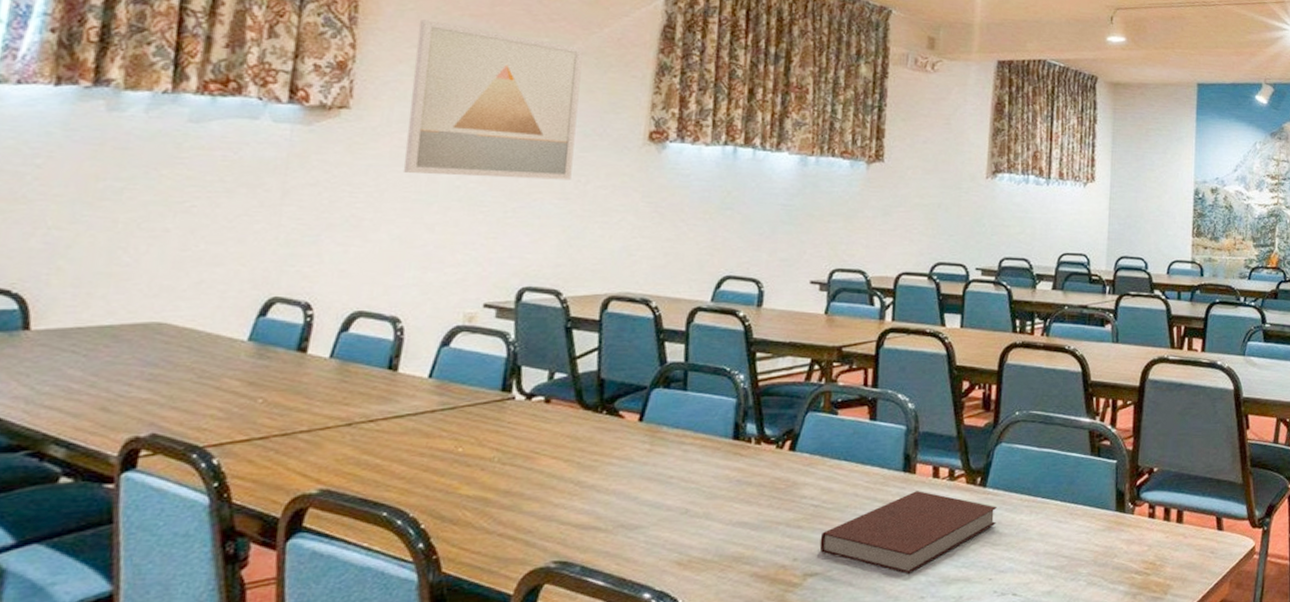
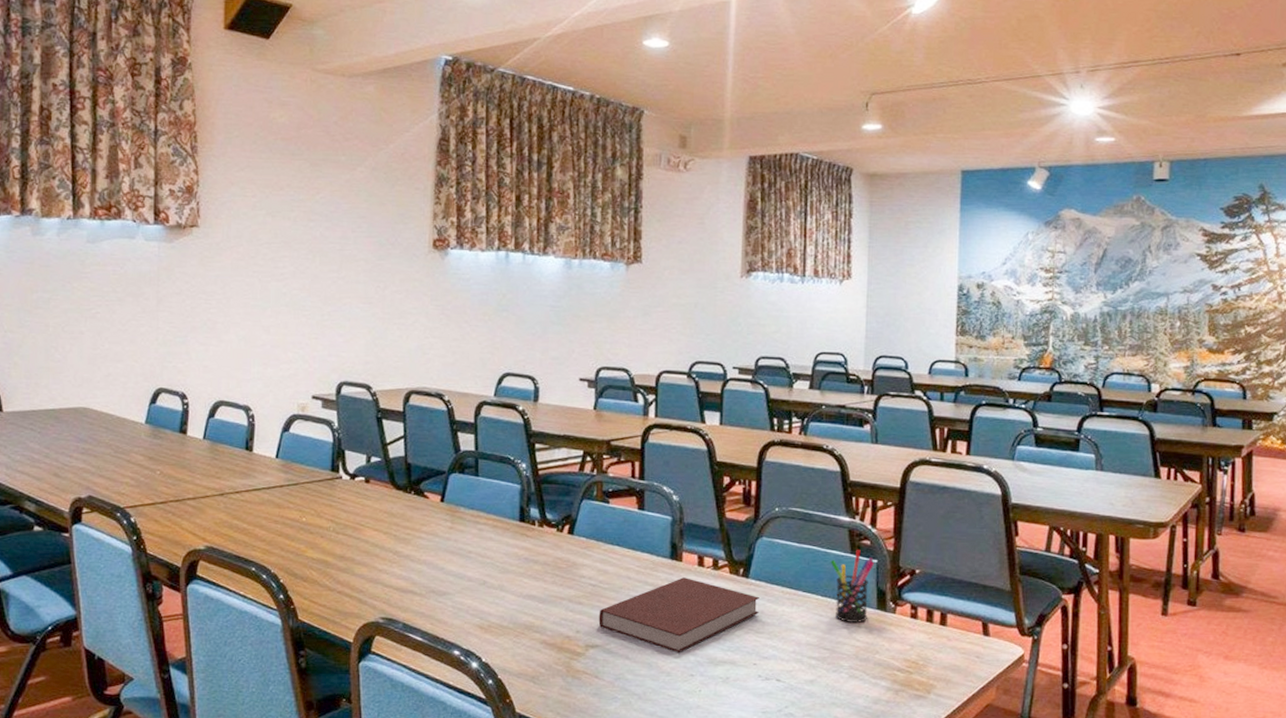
wall art: present [402,19,583,180] -> none [242,145,374,286]
pen holder: none [1070,451,1114,527] -> present [830,550,875,623]

